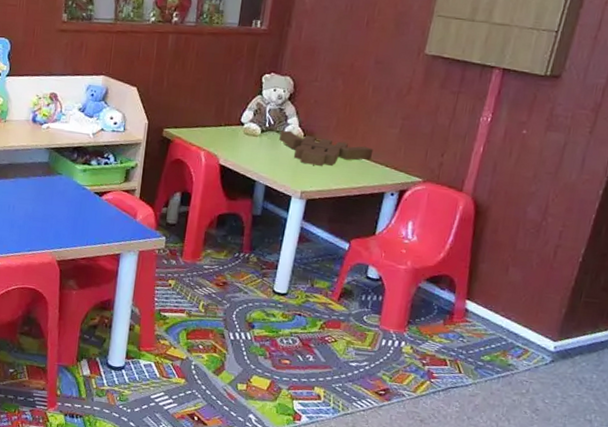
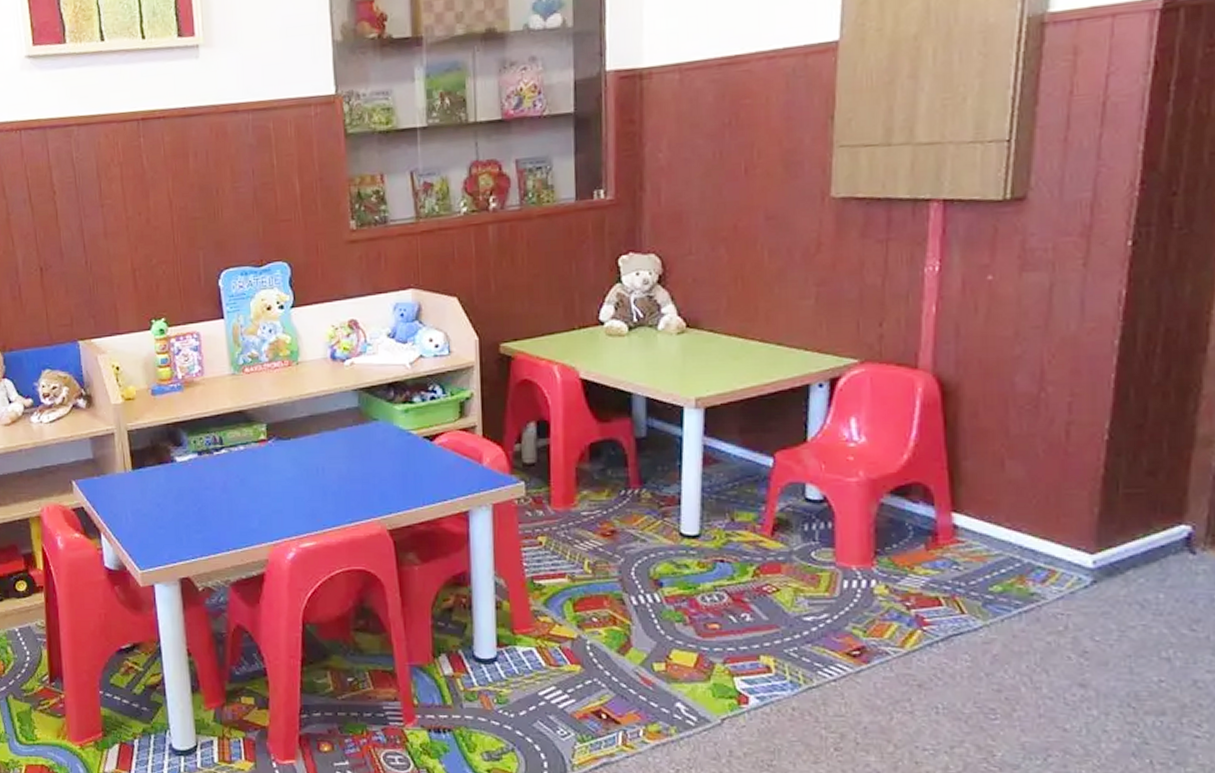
toy blocks: present [279,130,374,167] -> none [654,322,784,363]

